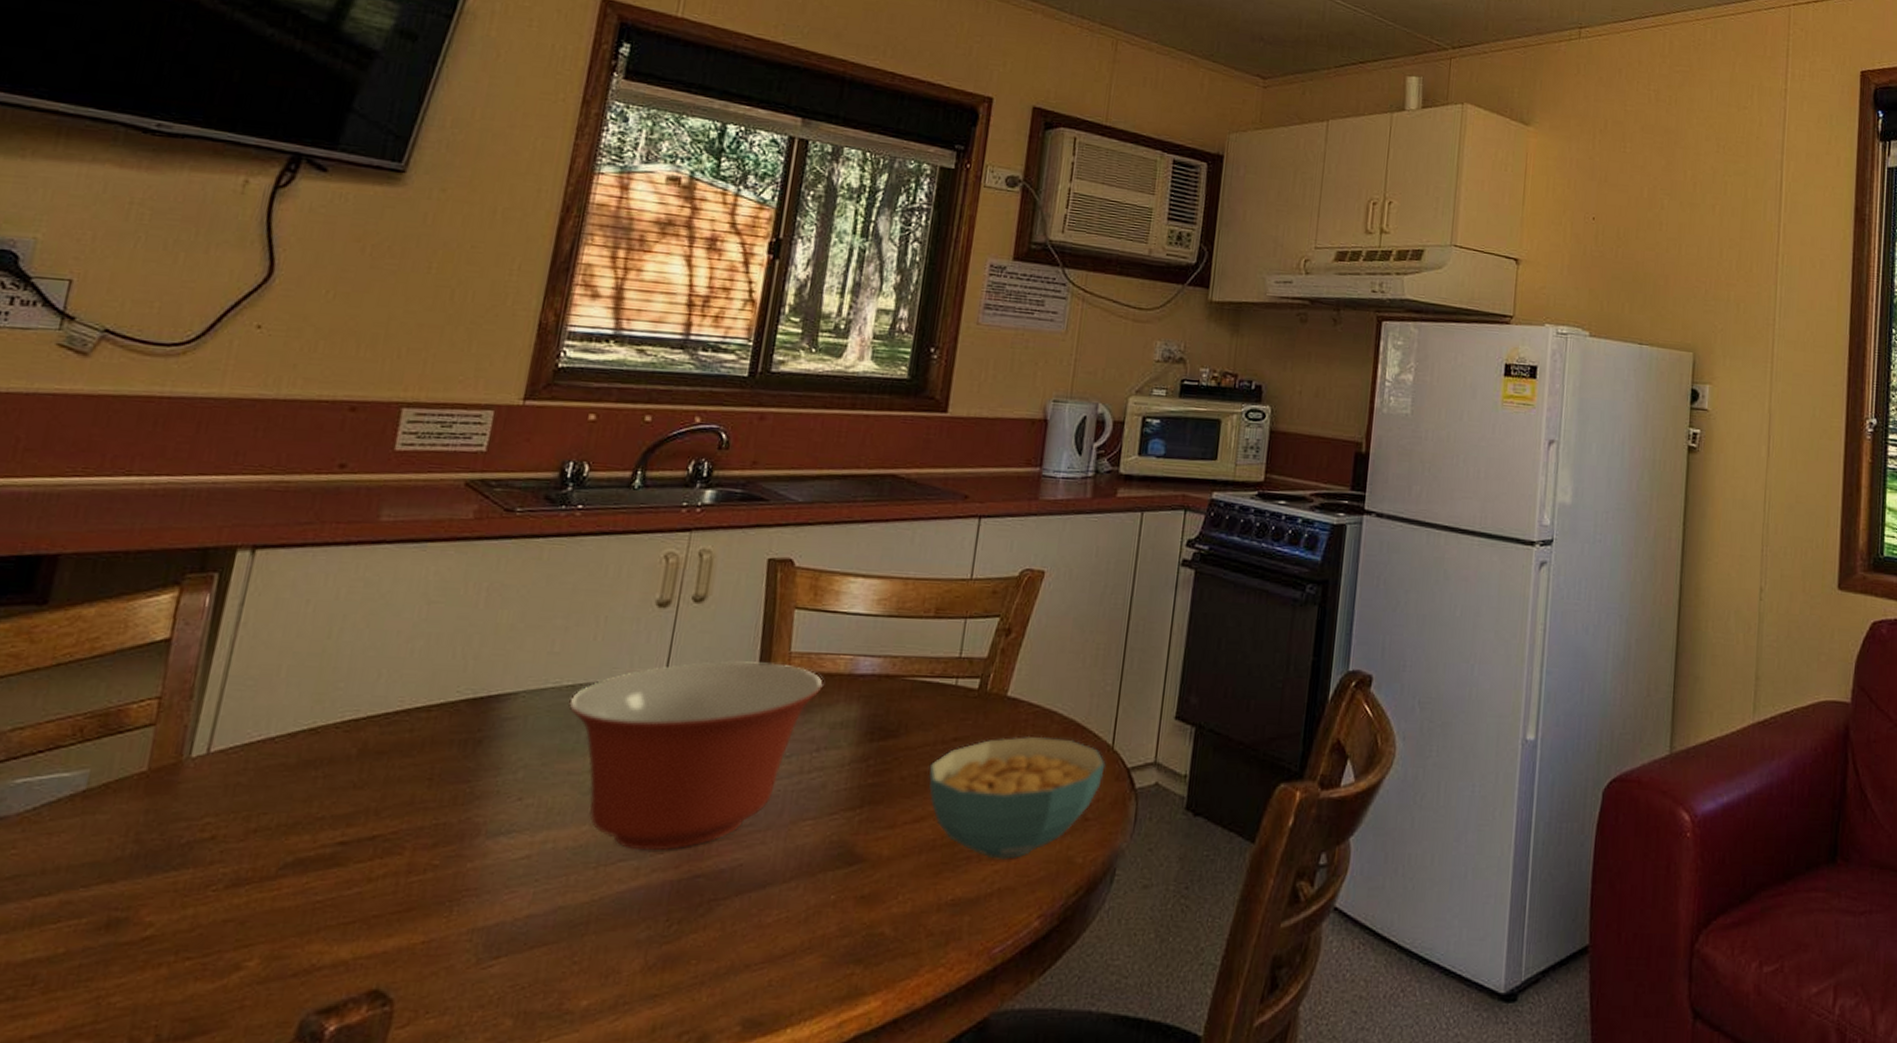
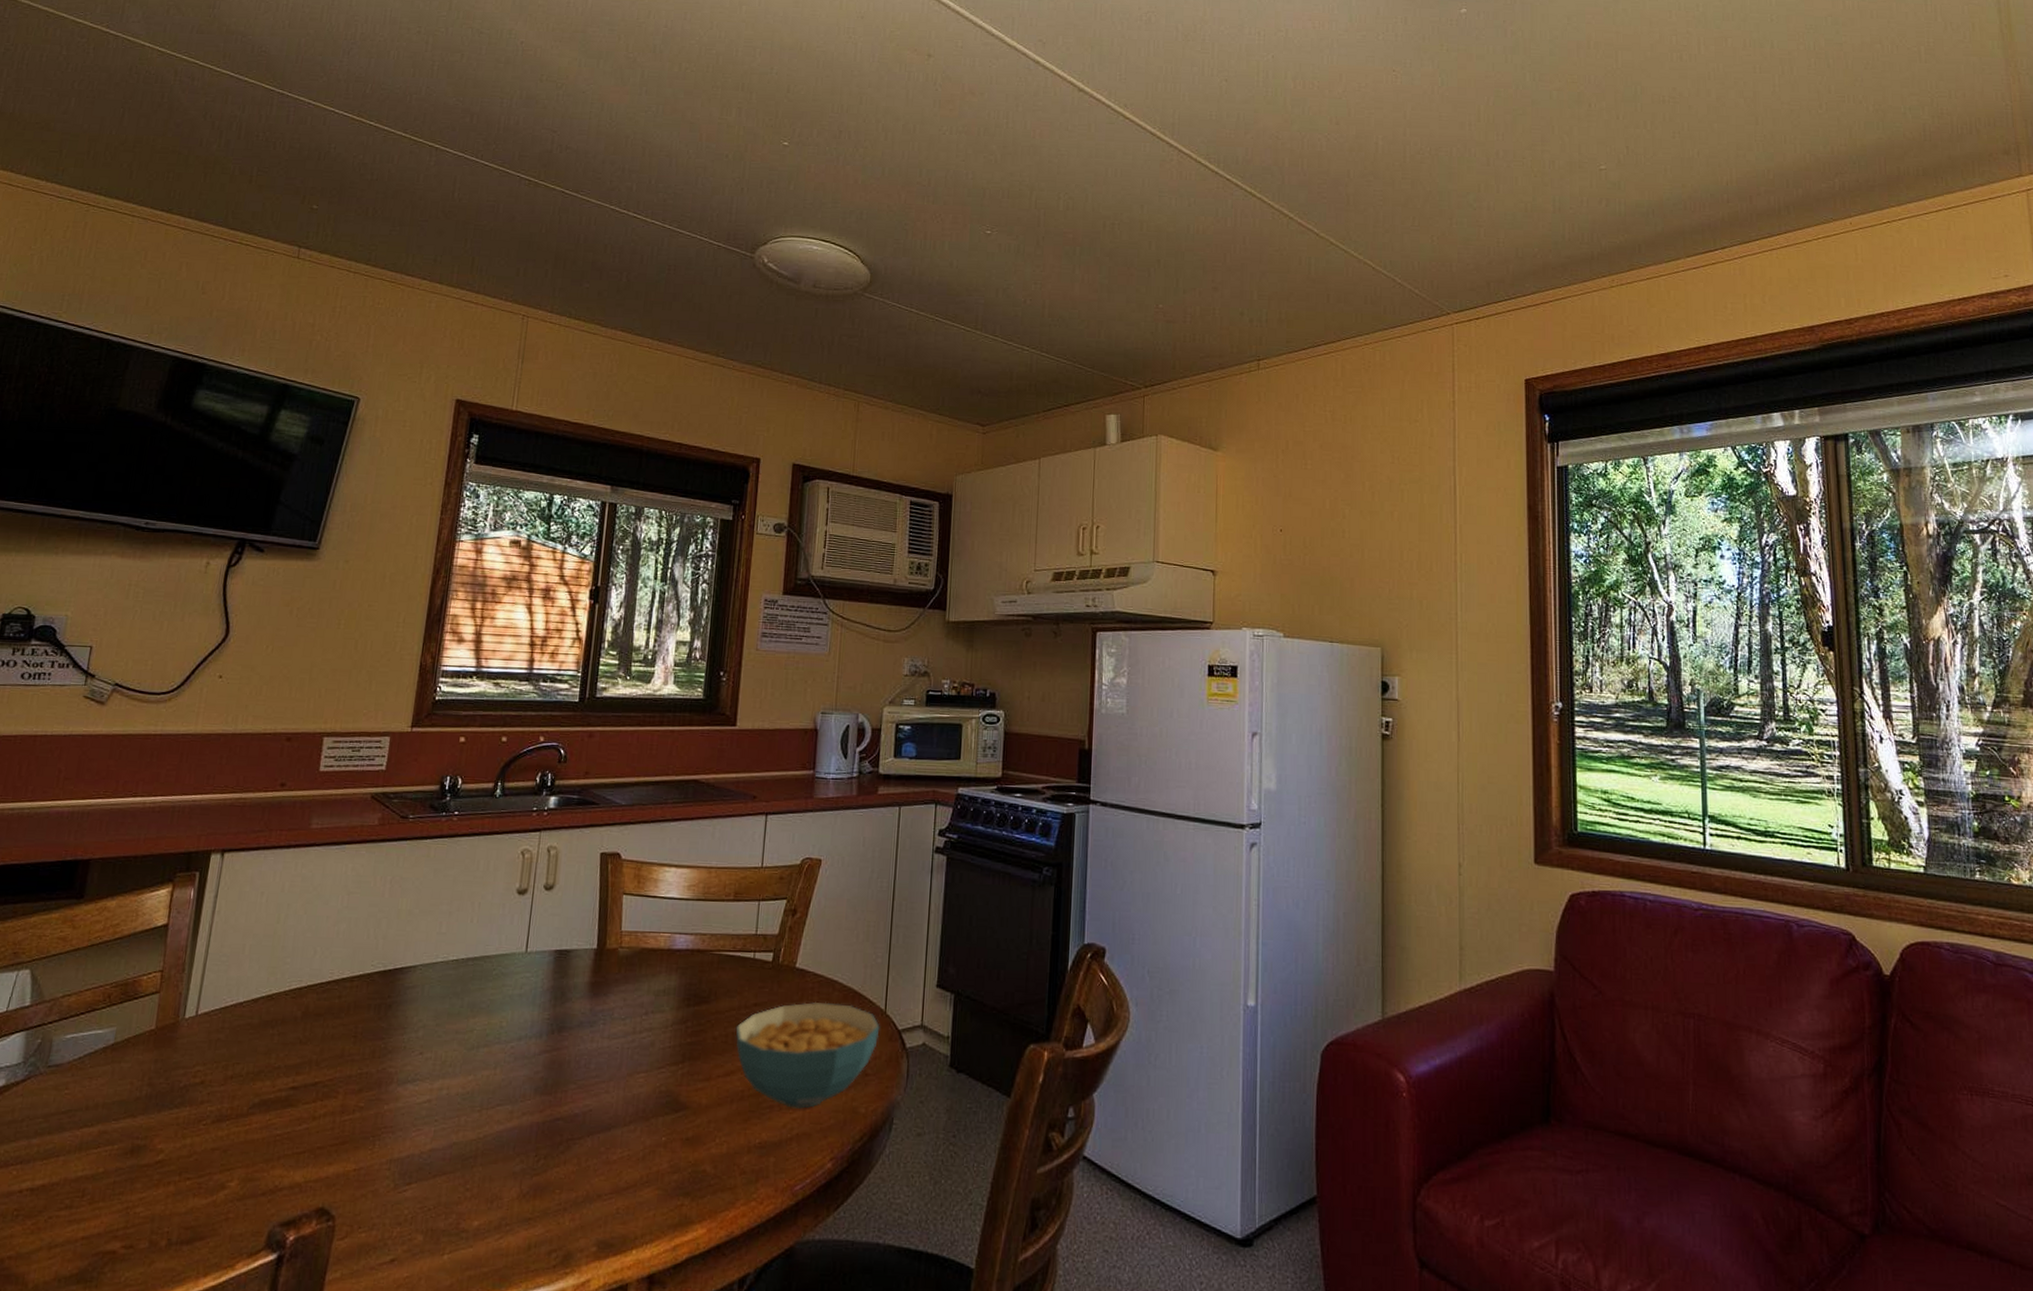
mixing bowl: present [569,661,825,851] -> none [454,938,649,1098]

